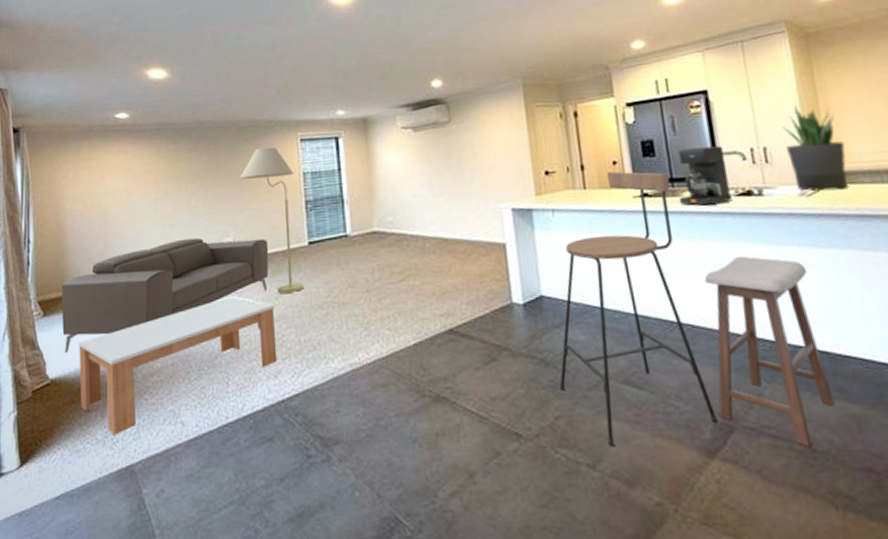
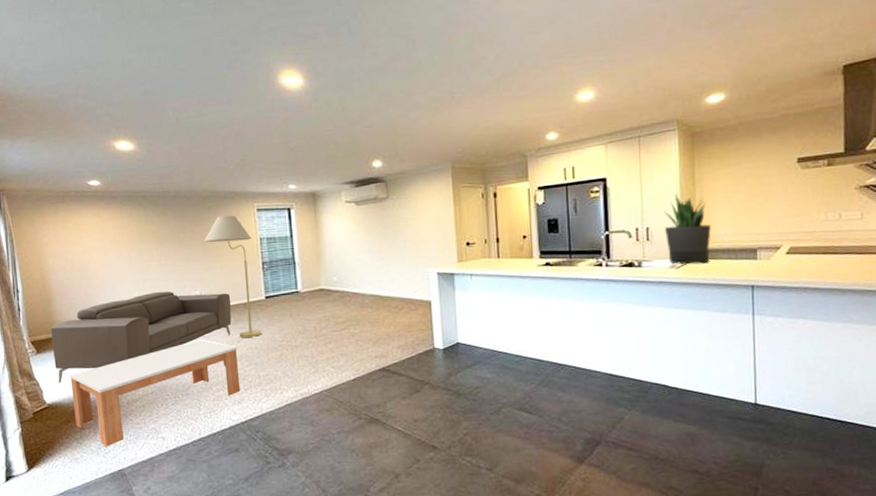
bar stool: present [559,171,718,447] -> none [468,243,588,456]
coffee maker: present [678,146,733,206] -> none [574,225,617,274]
bar stool: present [705,256,835,447] -> none [589,314,677,456]

